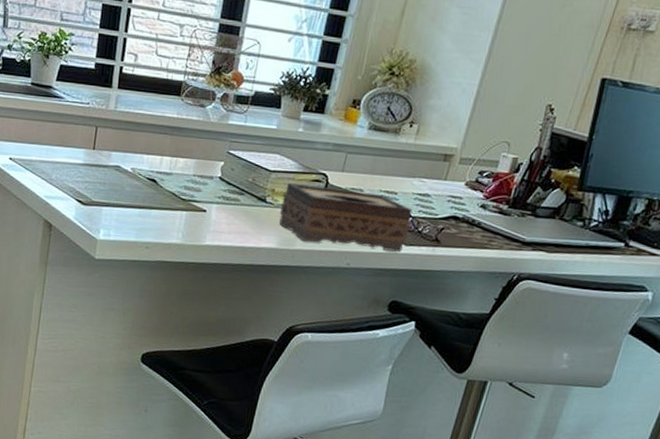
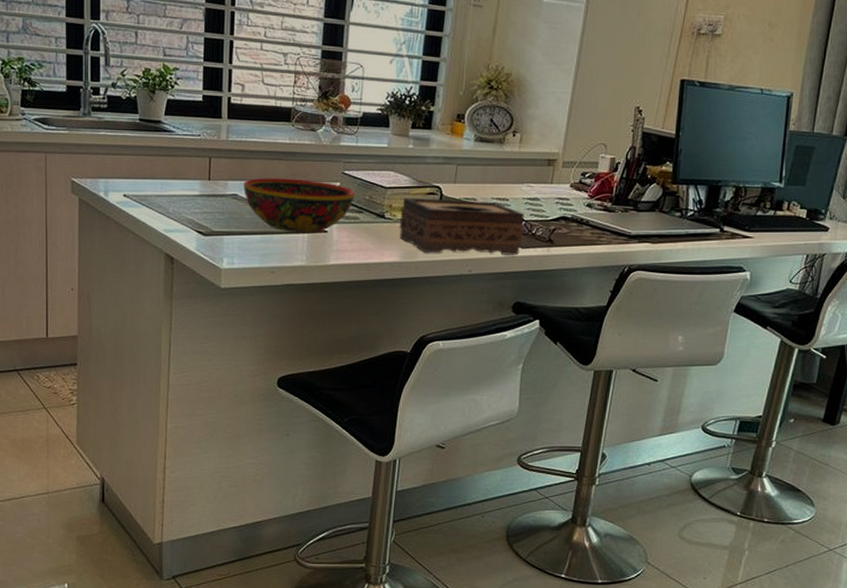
bowl: none [126,151,238,211] -> present [244,178,355,232]

